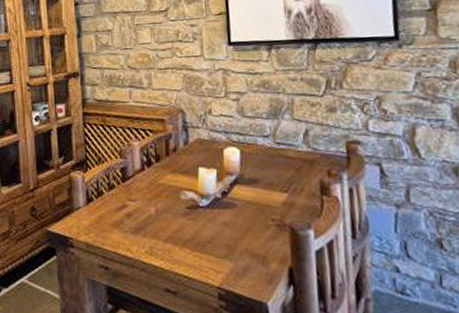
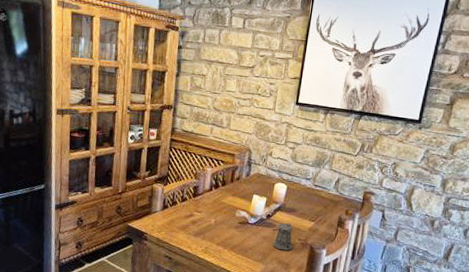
pepper shaker: none [233,199,266,239] -> present [272,223,293,251]

